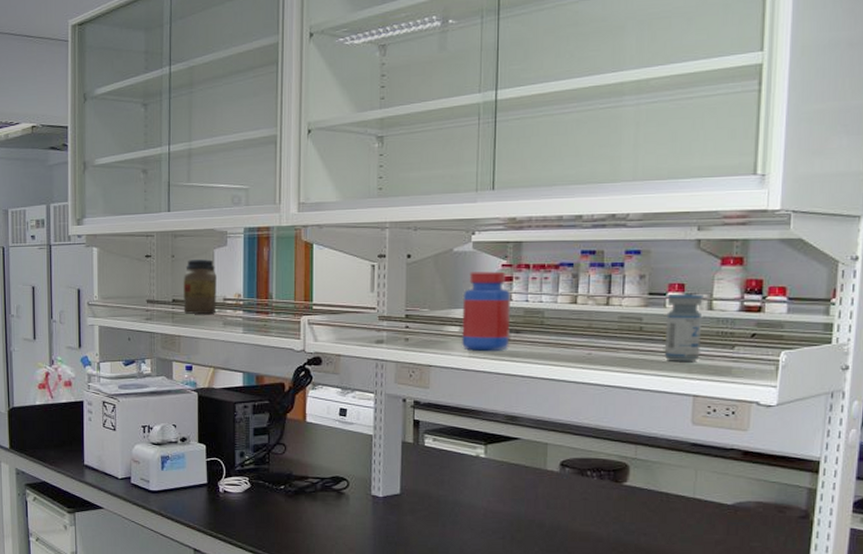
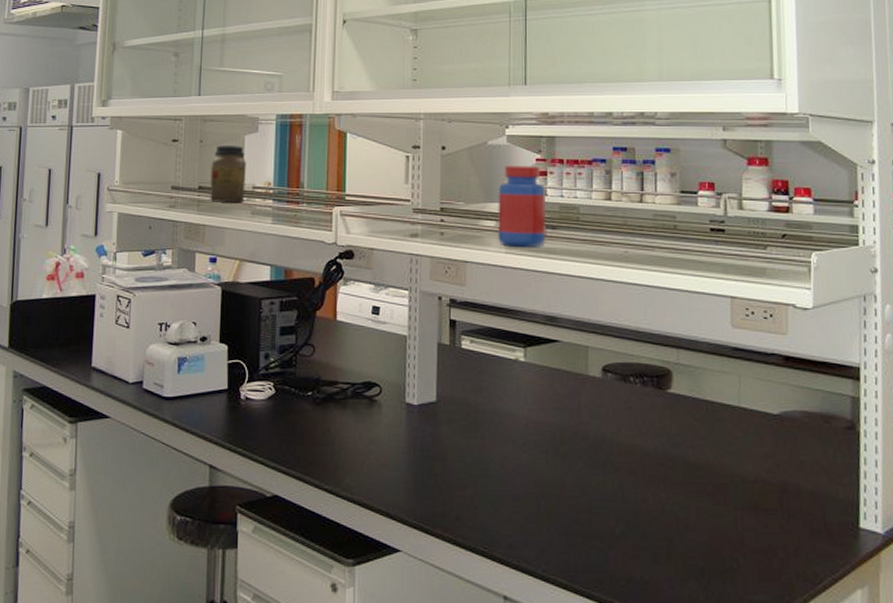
medicine: present [664,294,705,361] -> none [698,193,735,261]

